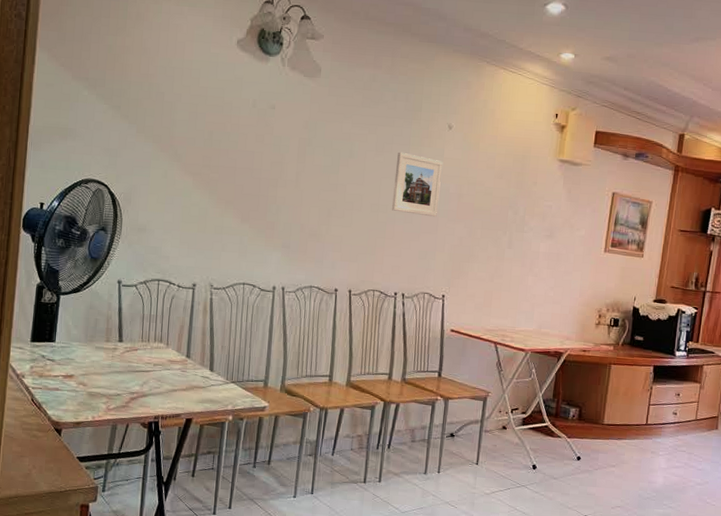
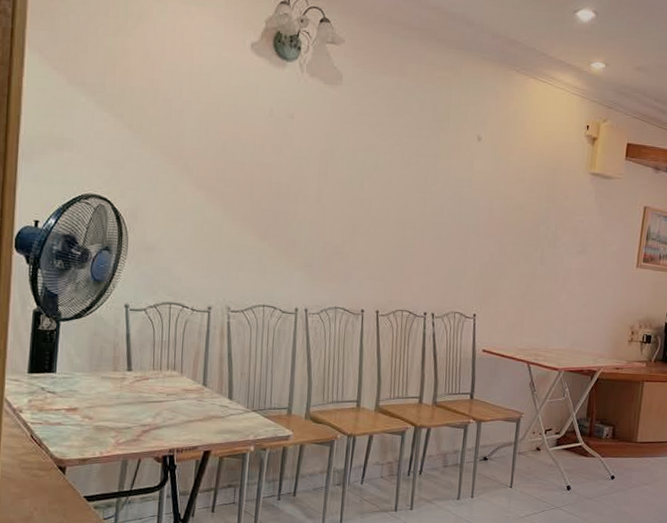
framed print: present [391,152,443,217] -> none [419,164,473,233]

